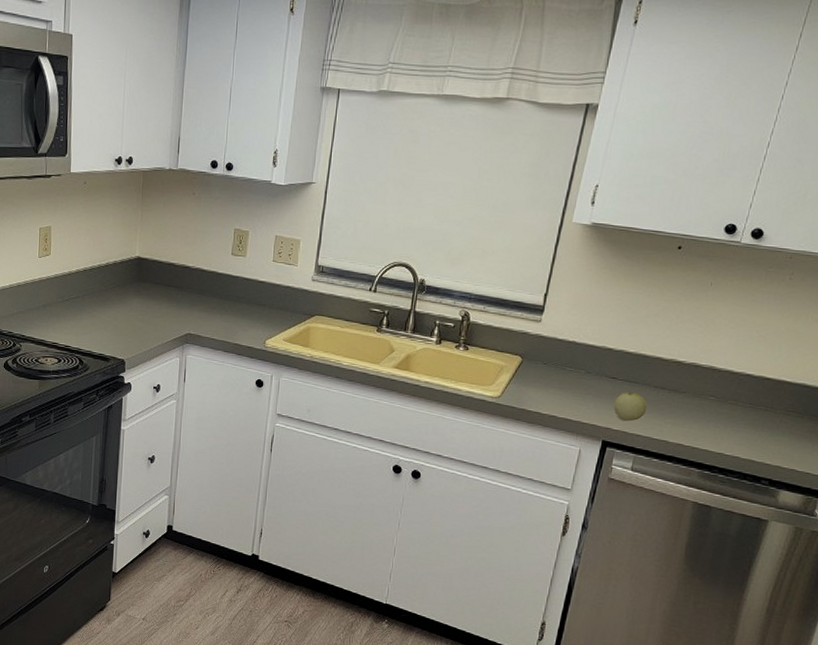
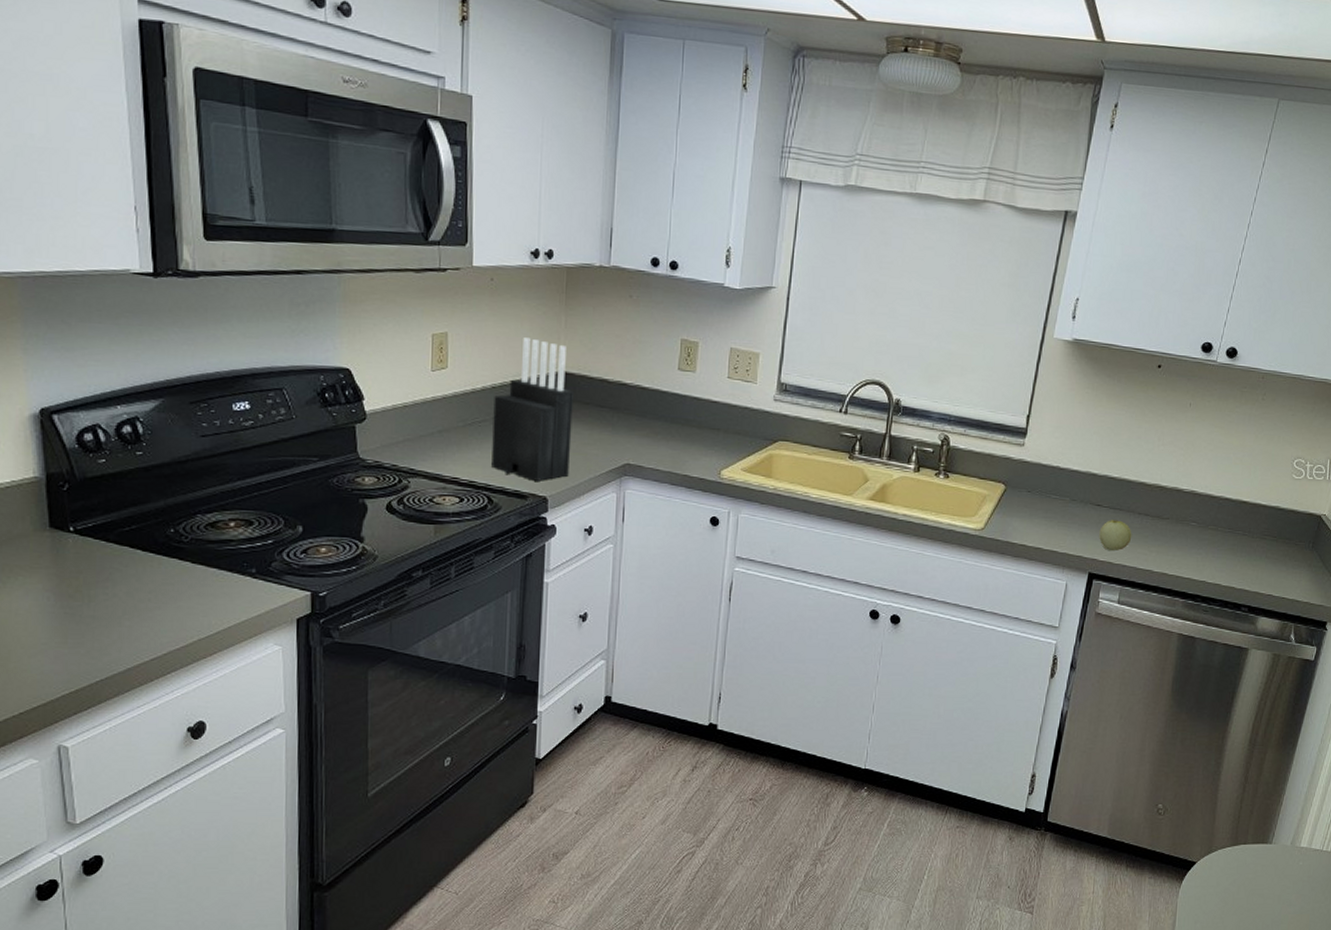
knife block: none [82,230,147,347] -> present [491,338,573,481]

